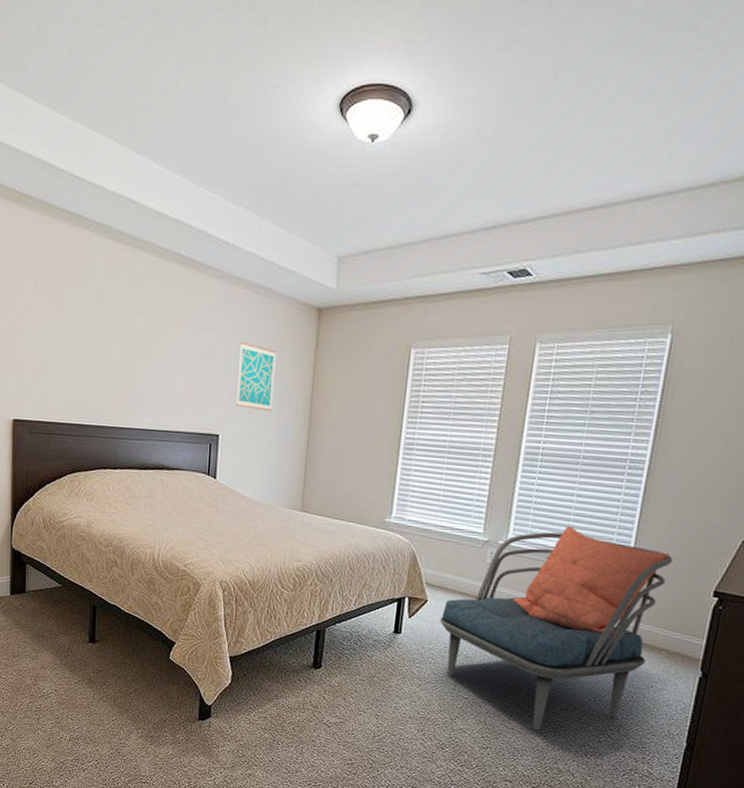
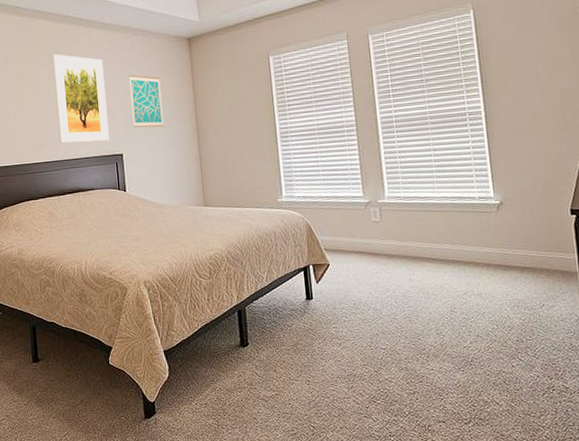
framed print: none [148,299,212,417] -> present [52,53,109,144]
armchair: present [440,525,673,731] -> none [344,176,532,367]

